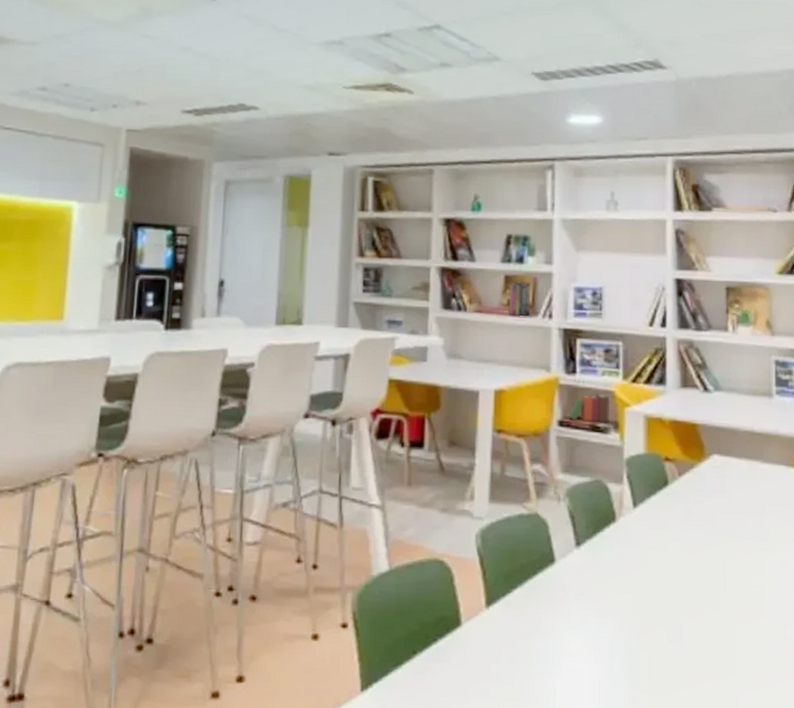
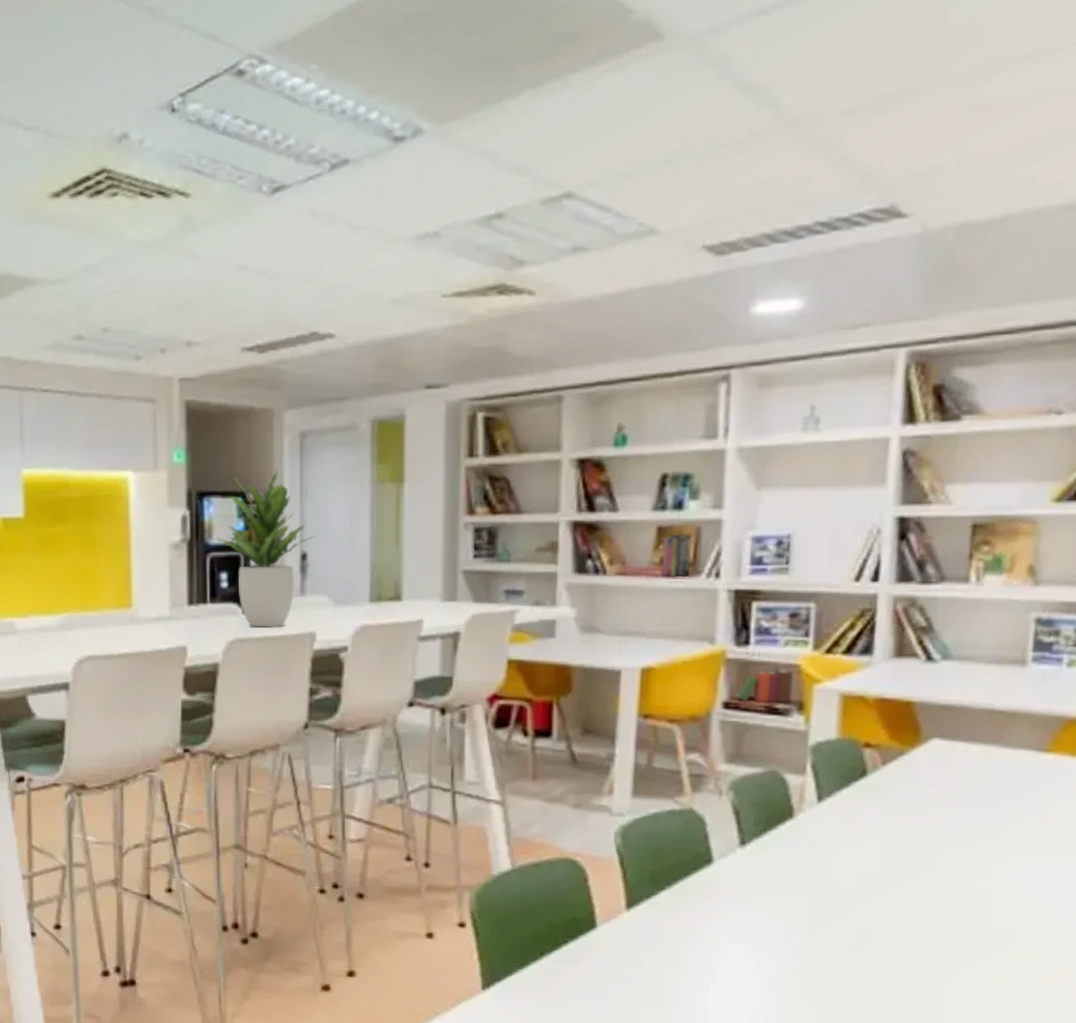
potted plant: none [146,209,234,344] -> present [216,469,317,628]

